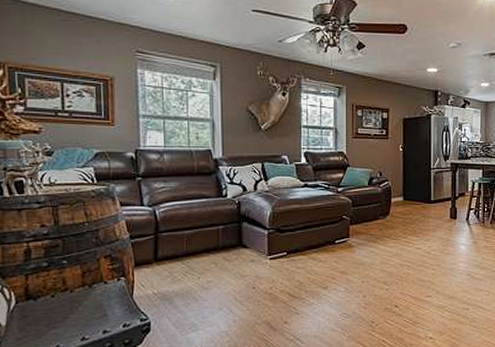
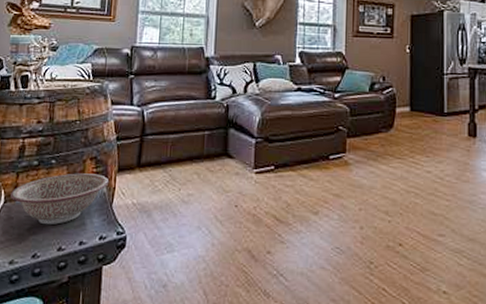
decorative bowl: none [22,270,126,320] -> present [10,173,108,225]

